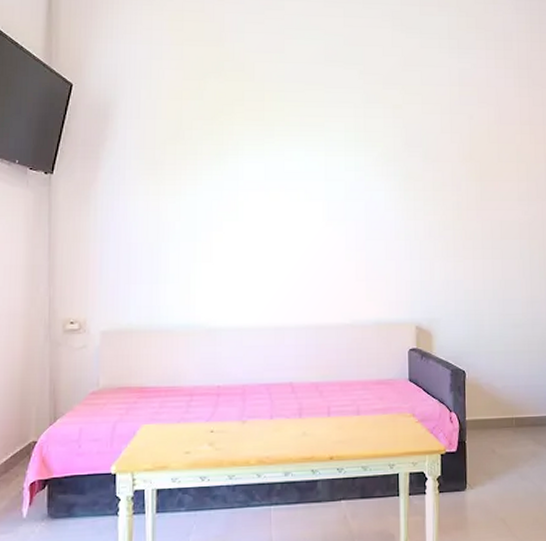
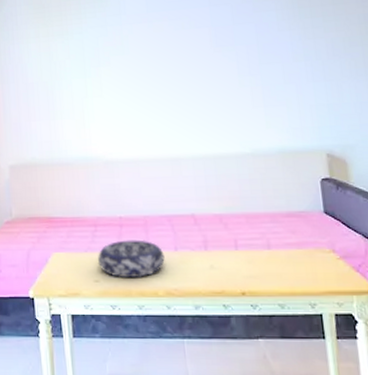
decorative bowl: none [191,408,260,448] -> present [98,239,165,277]

